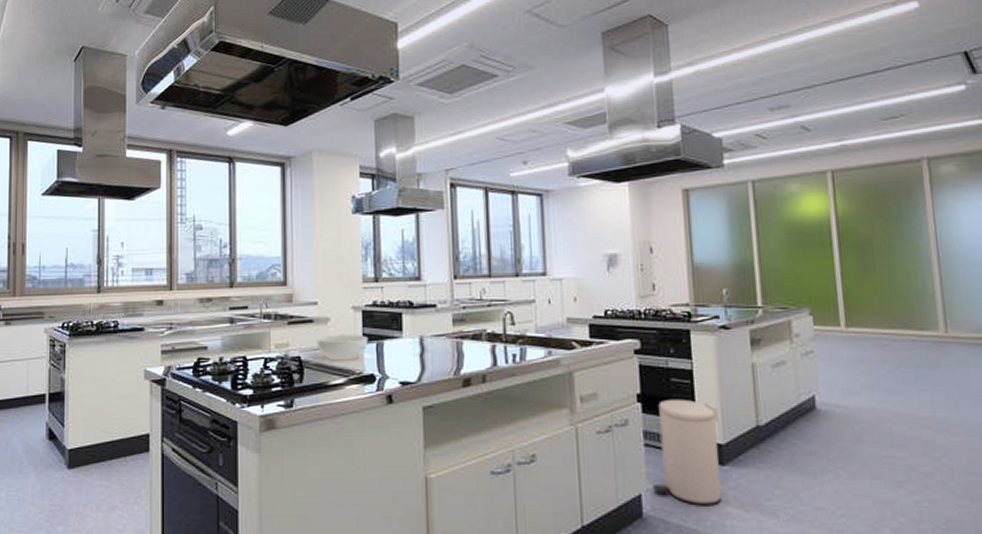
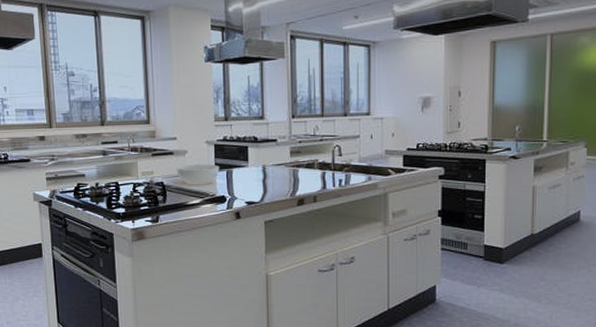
pedal bin: present [653,399,722,506] -> none [445,214,502,294]

